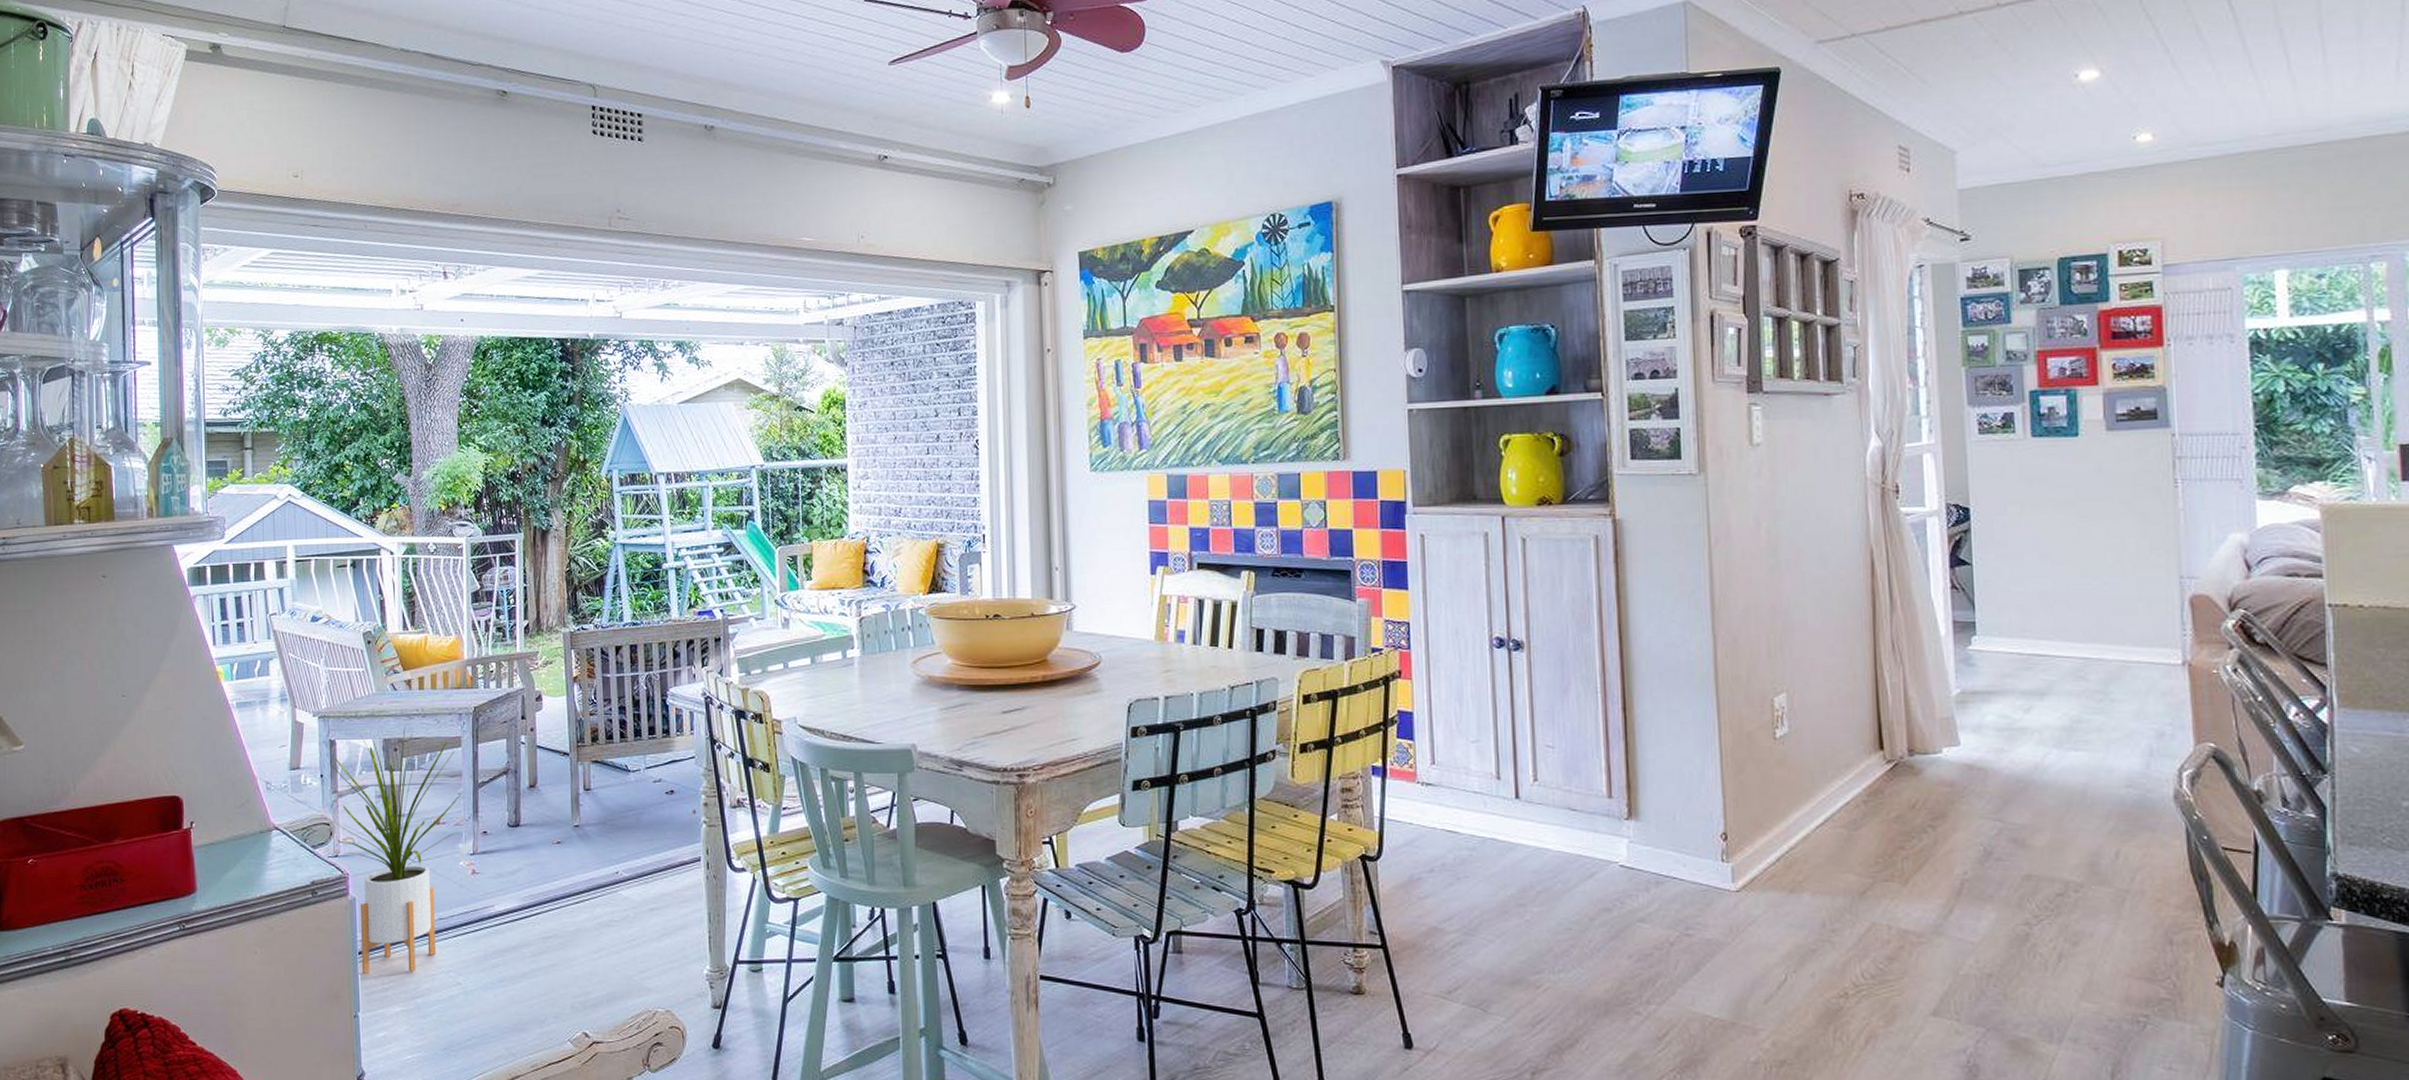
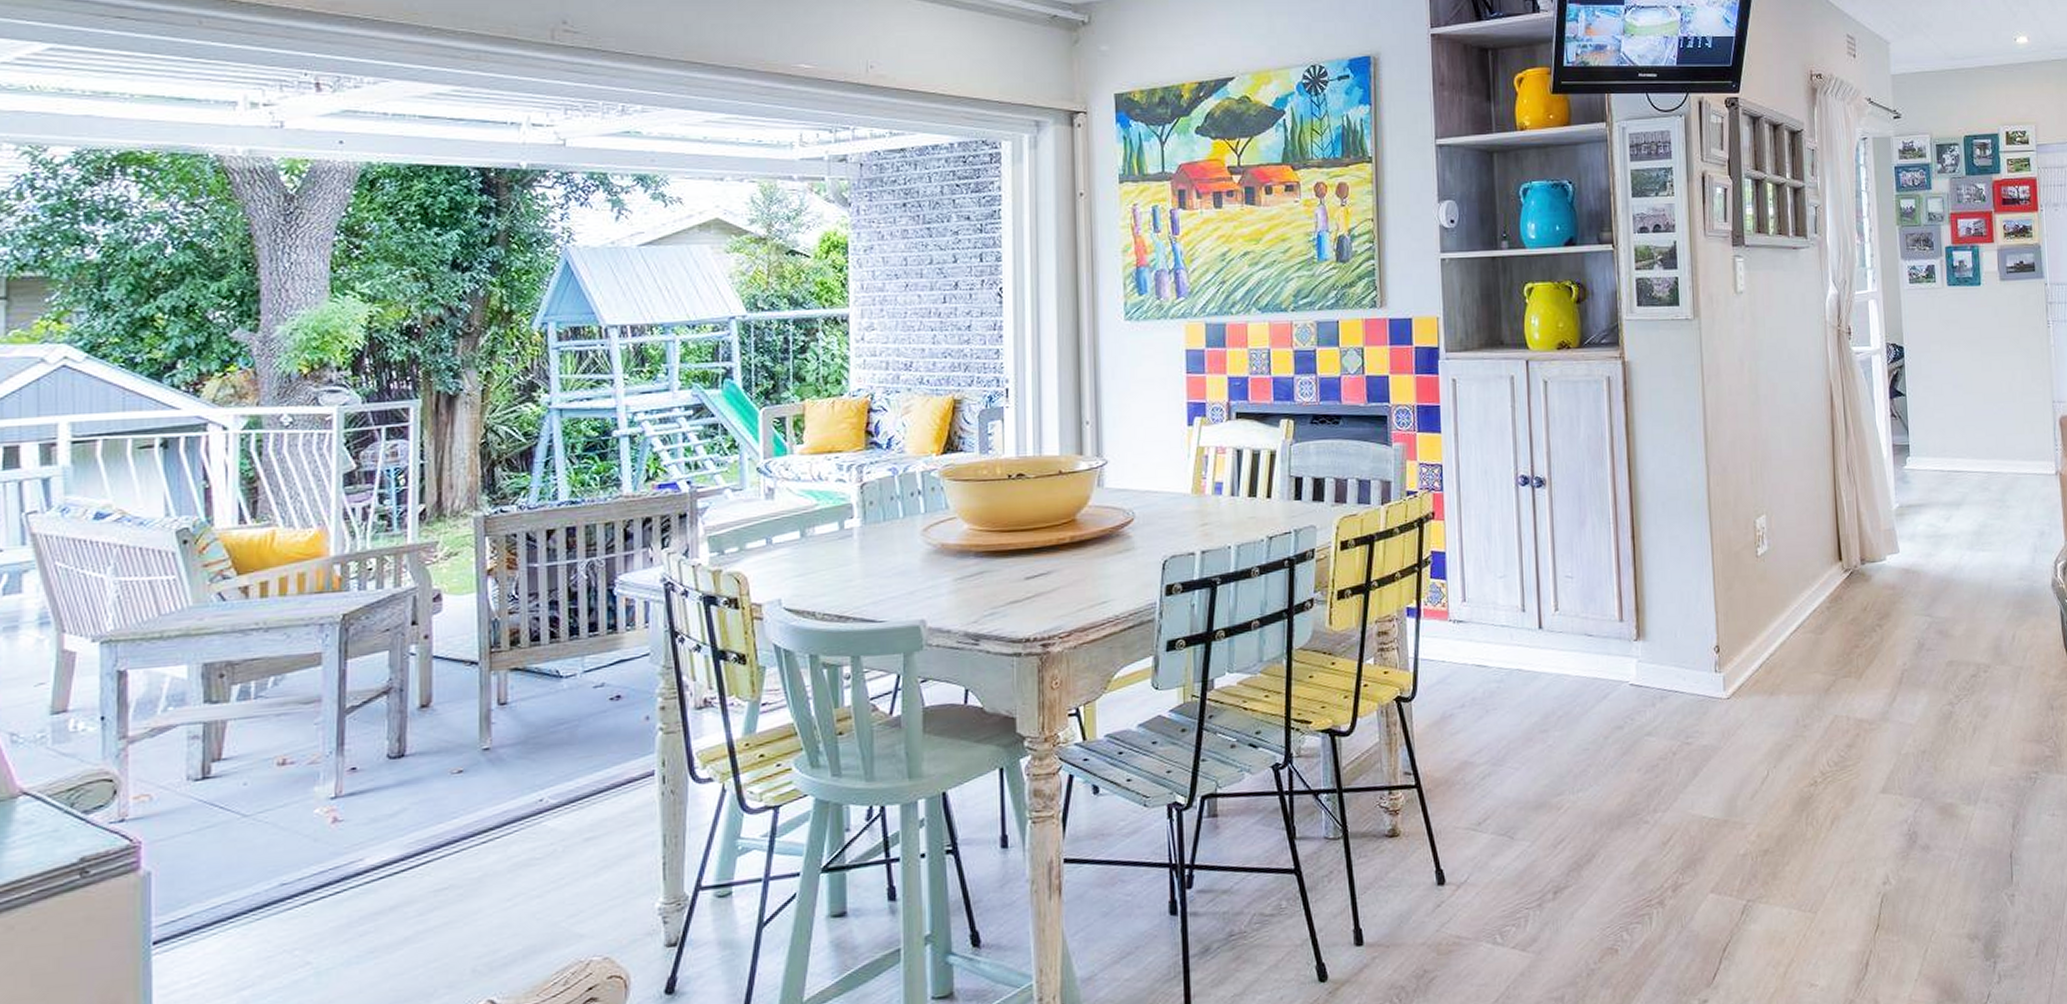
house plant: present [330,726,461,974] -> none [117,645,320,969]

